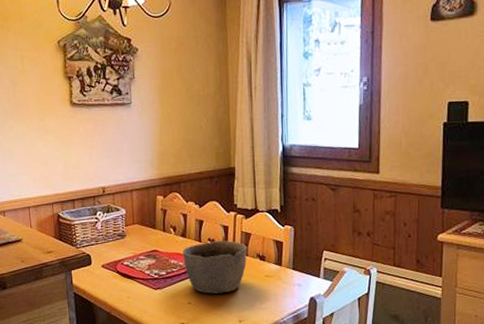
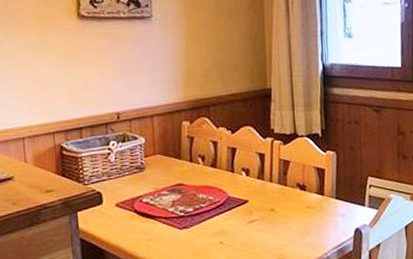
bowl: present [182,240,247,294] -> none [212,169,286,231]

